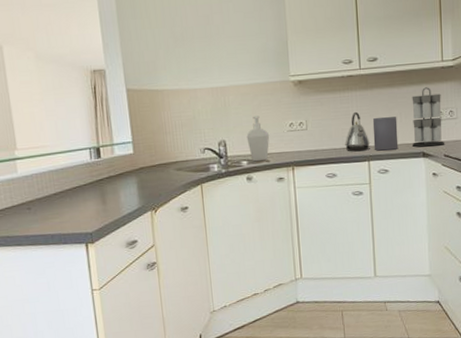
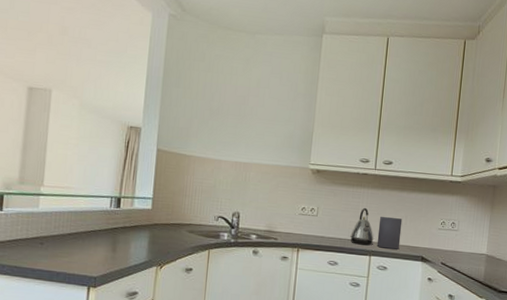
soap bottle: present [246,115,270,162] -> none [259,194,282,238]
spice rack: present [412,87,444,148] -> none [413,197,446,254]

